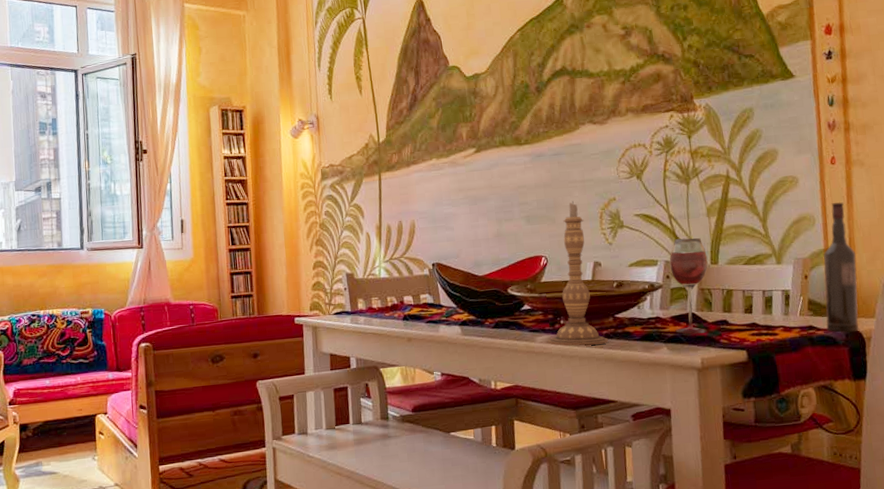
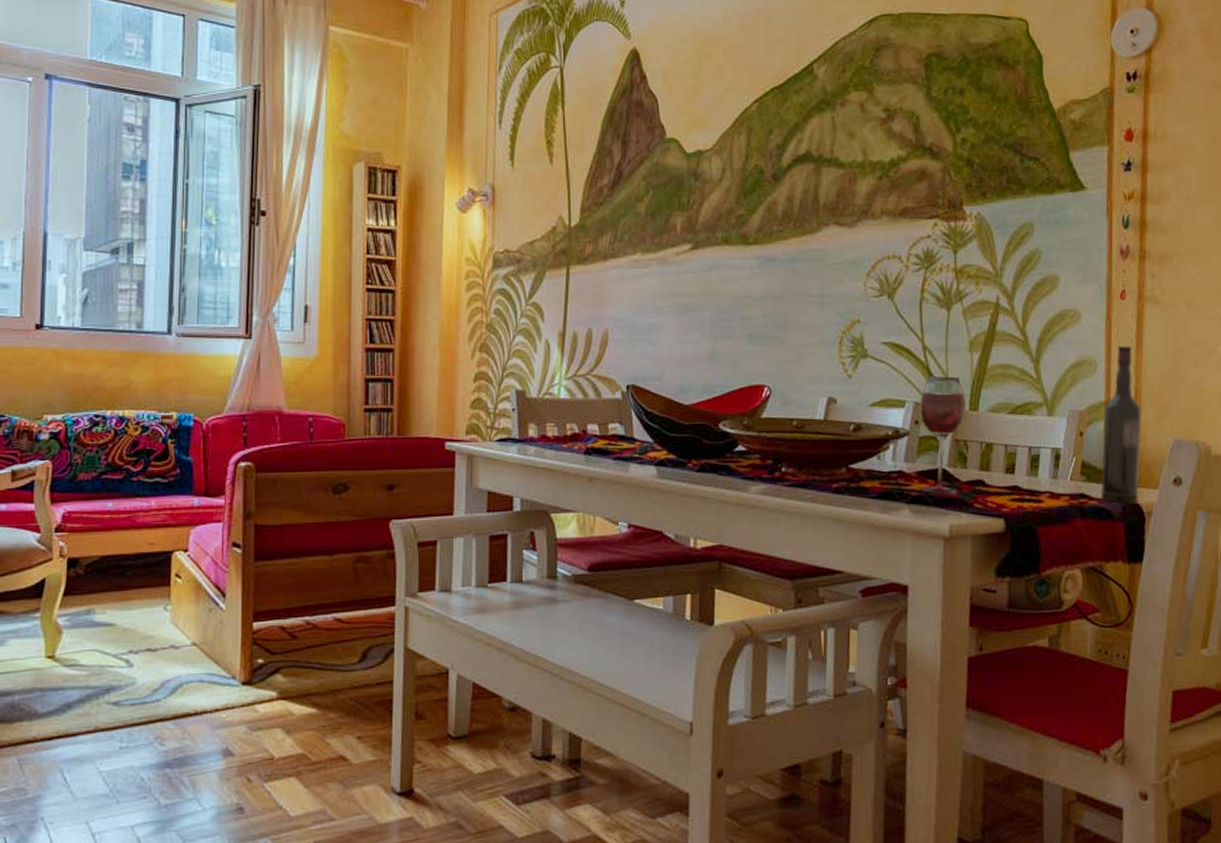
candlestick: present [548,200,609,346] -> none [764,319,839,501]

